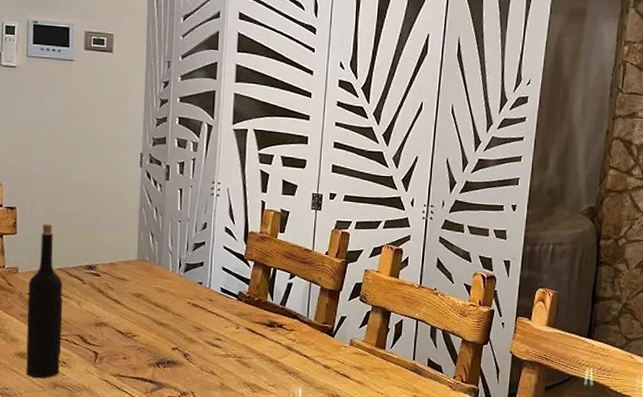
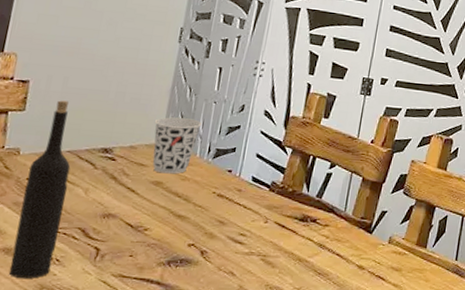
cup: none [129,236,171,287] -> present [152,117,203,174]

